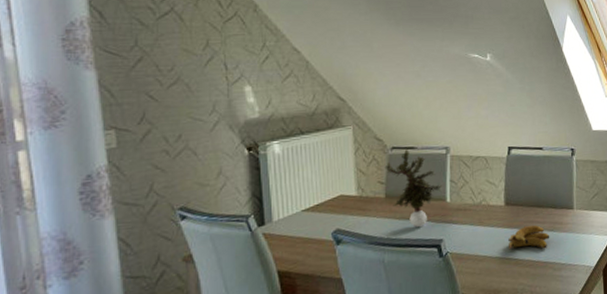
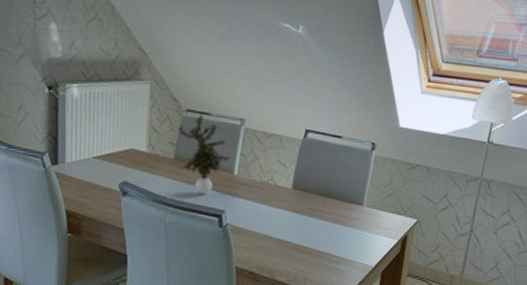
banana: present [508,225,550,249] -> none [289,213,333,240]

